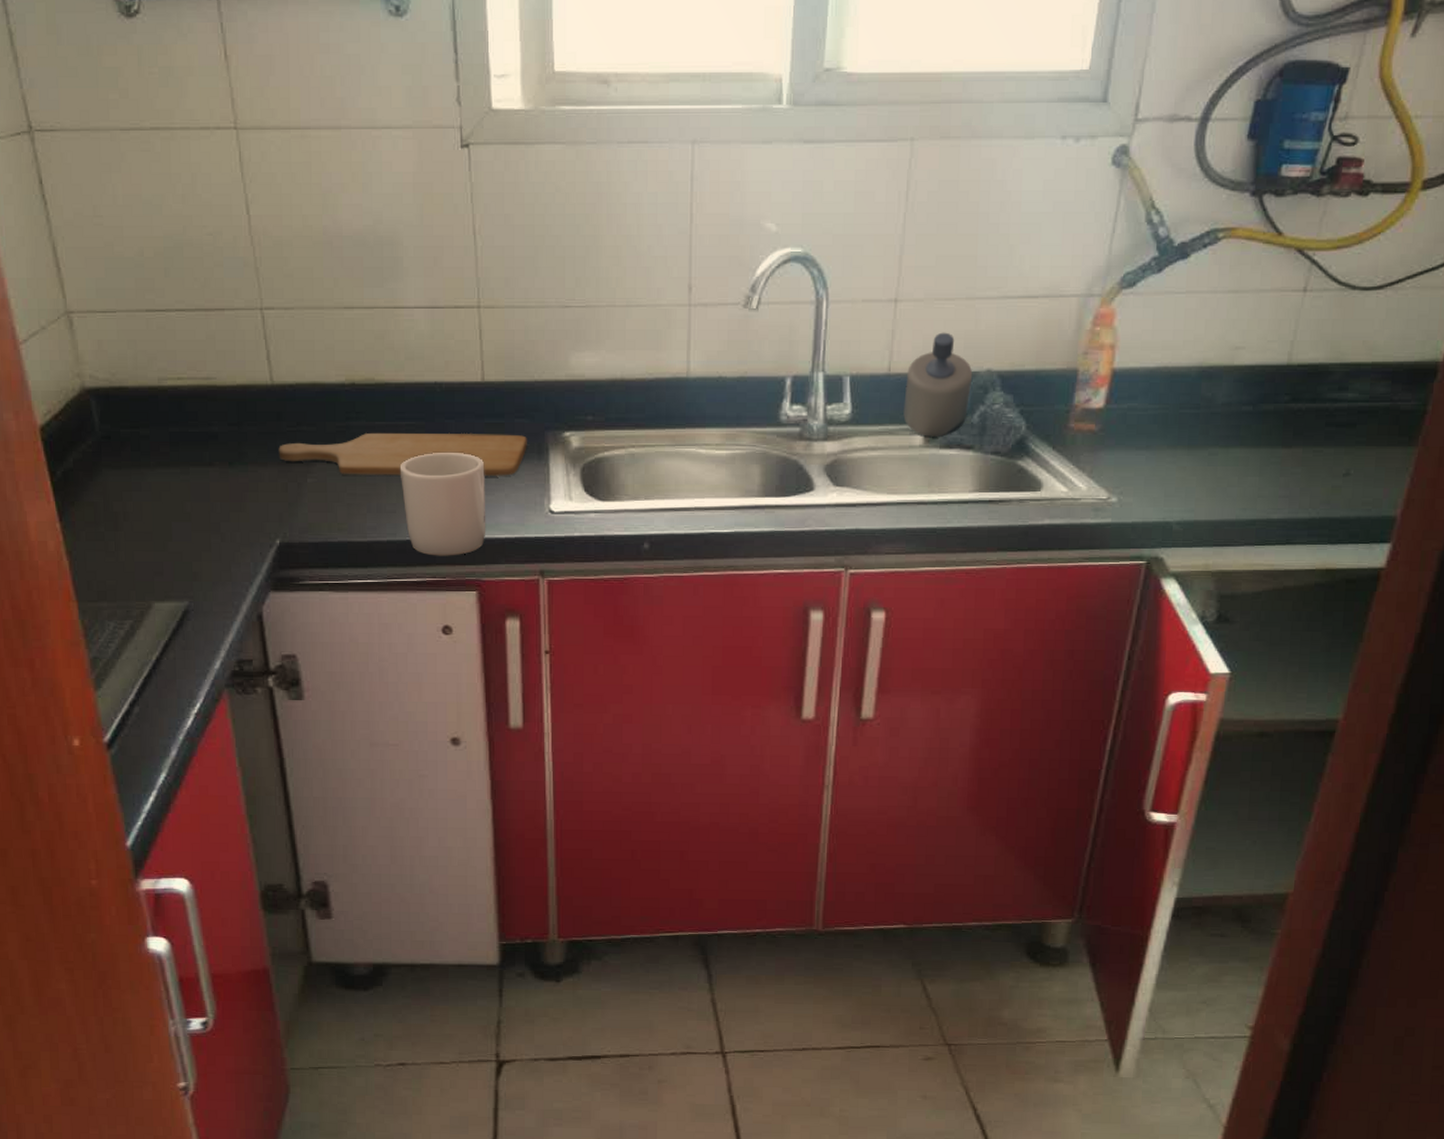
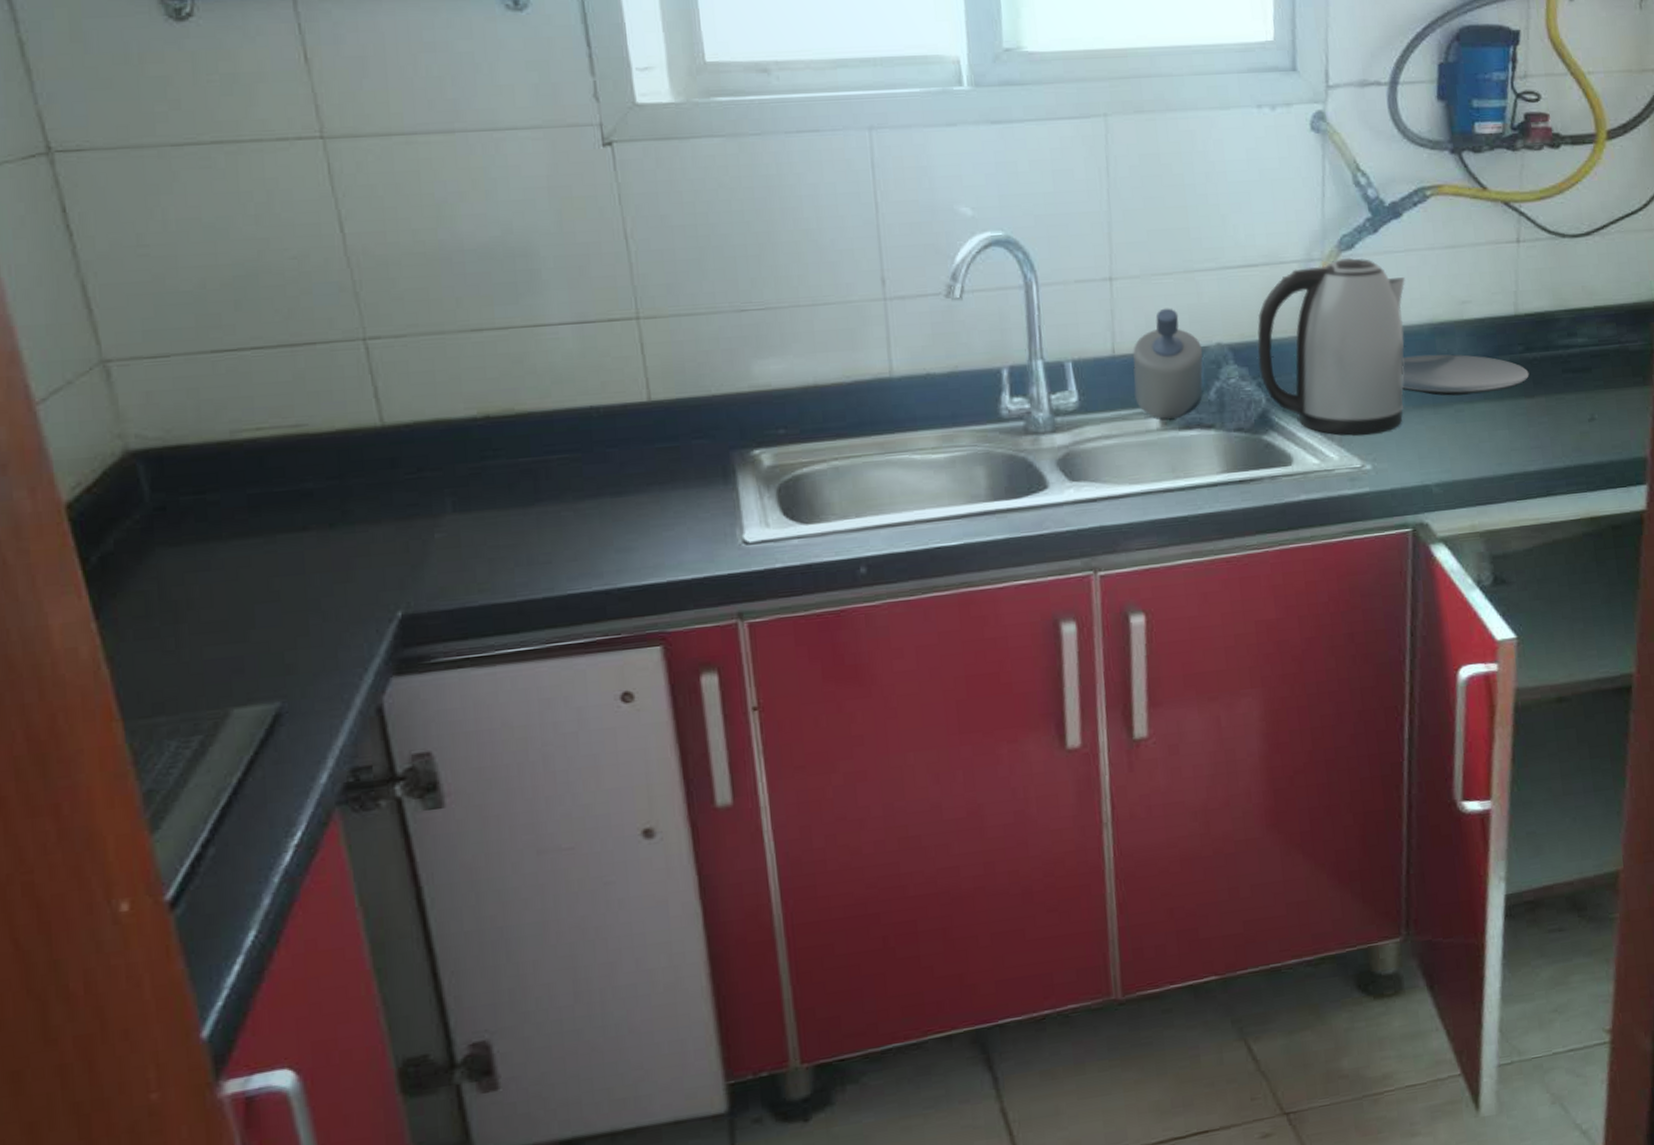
chopping board: present [278,432,527,477] -> none [394,458,710,525]
mug: present [399,452,486,556] -> none [552,484,668,610]
kettle: none [1022,295,1181,467] -> present [1256,257,1405,435]
plate: none [1160,397,1291,439] -> present [1401,354,1529,396]

